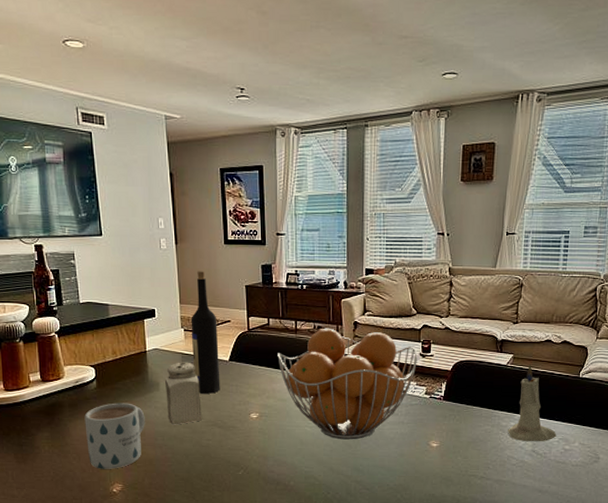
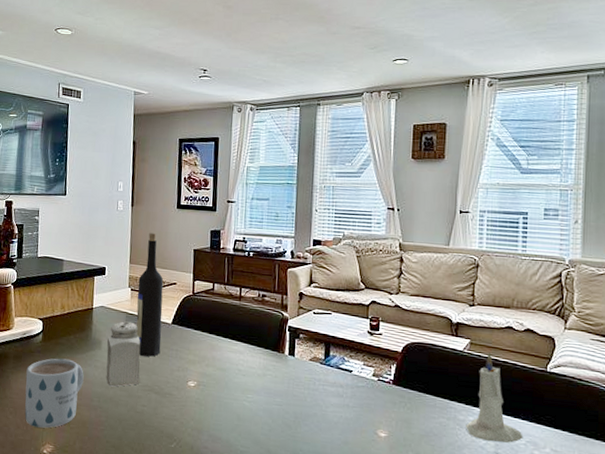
fruit basket: present [277,328,418,440] -> none [220,297,365,420]

